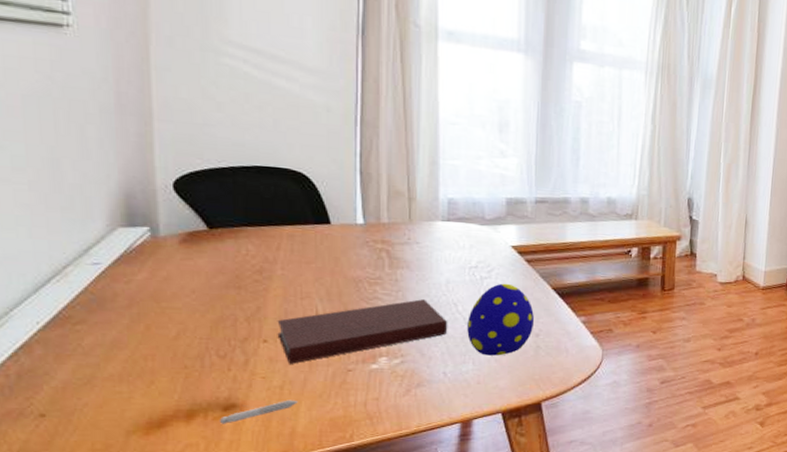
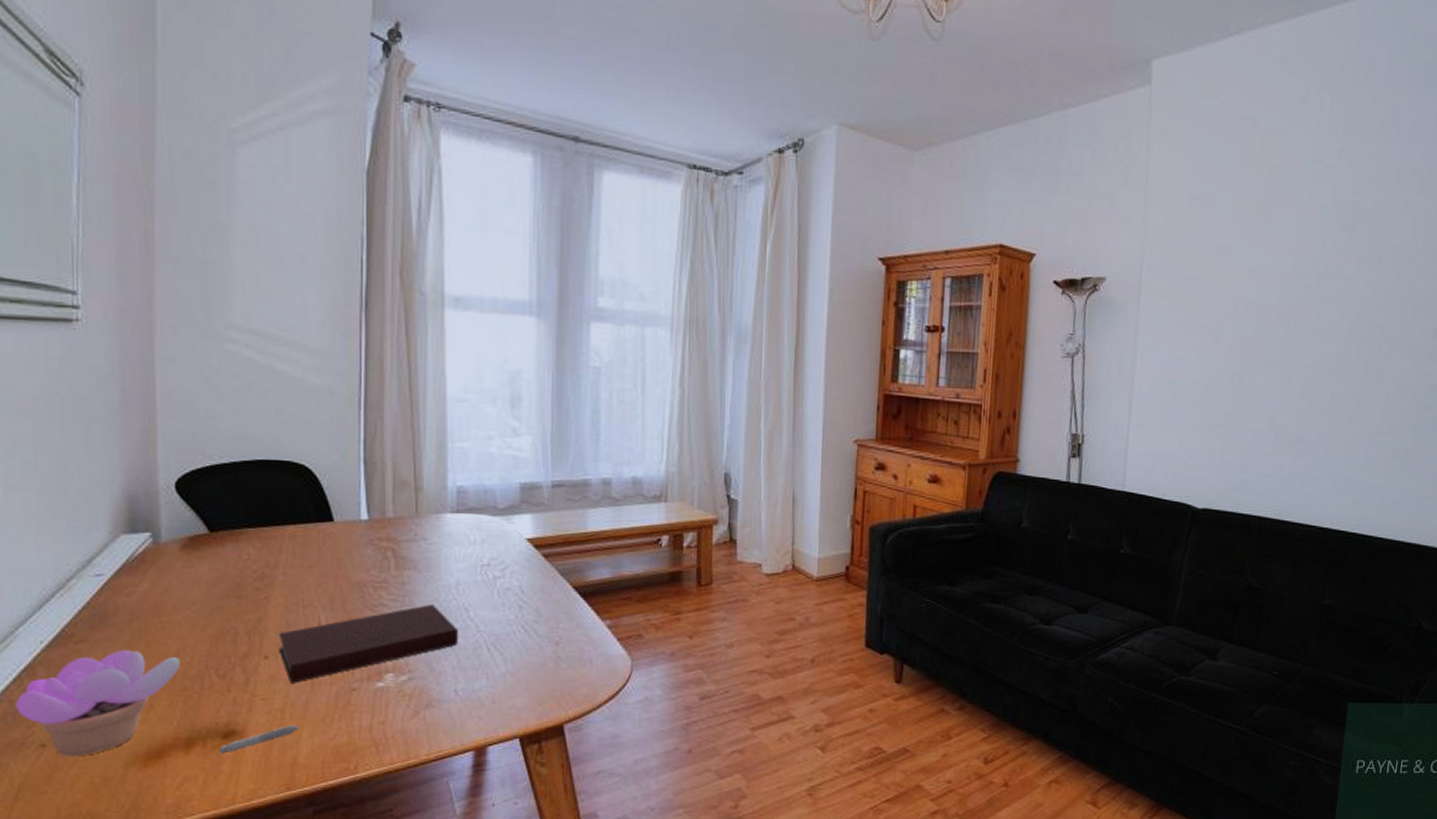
succulent plant: none [13,331,180,426] -> present [16,649,180,757]
decorative egg: present [467,283,534,356] -> none [480,583,553,669]

